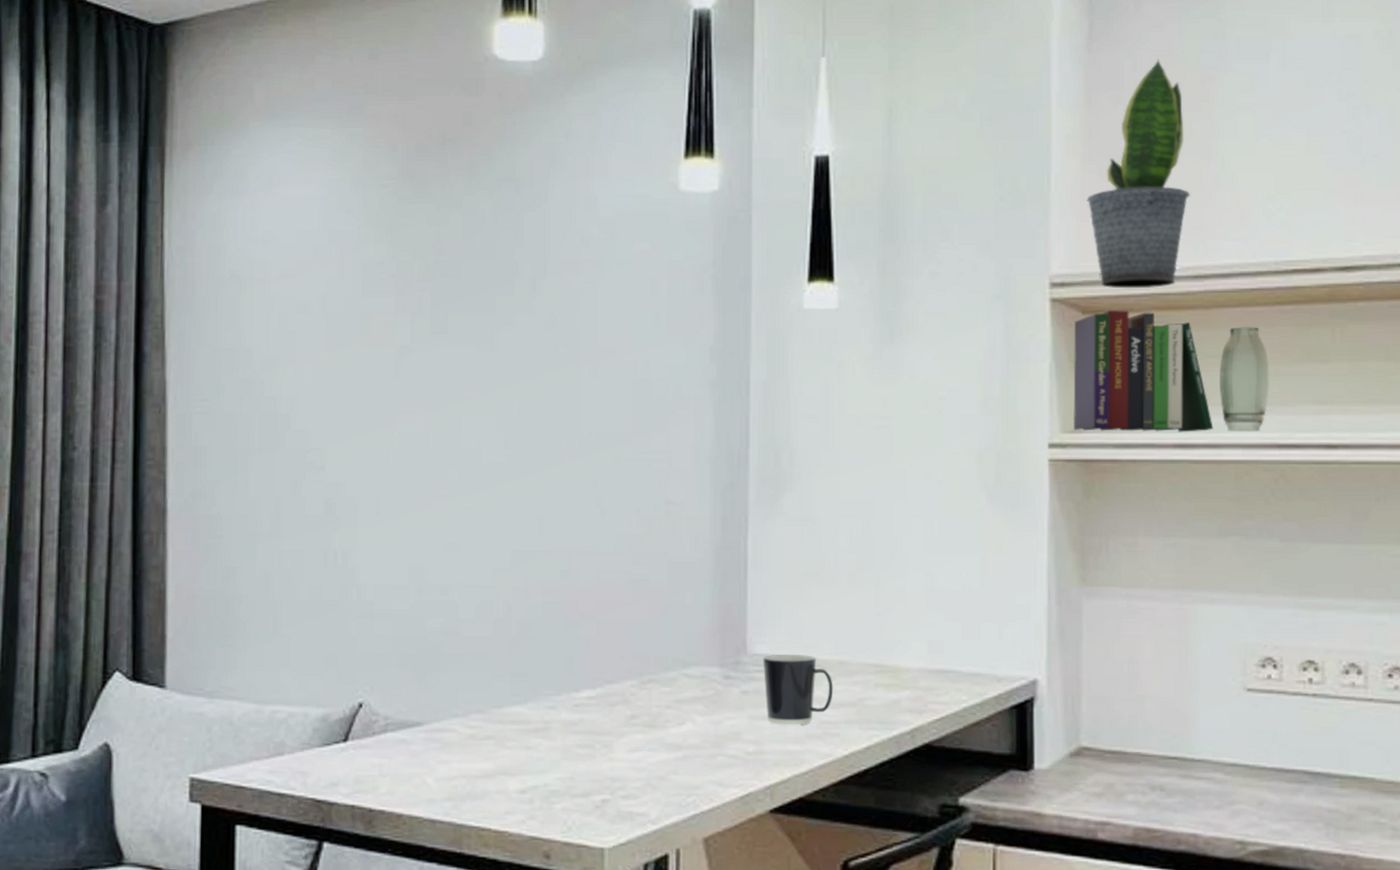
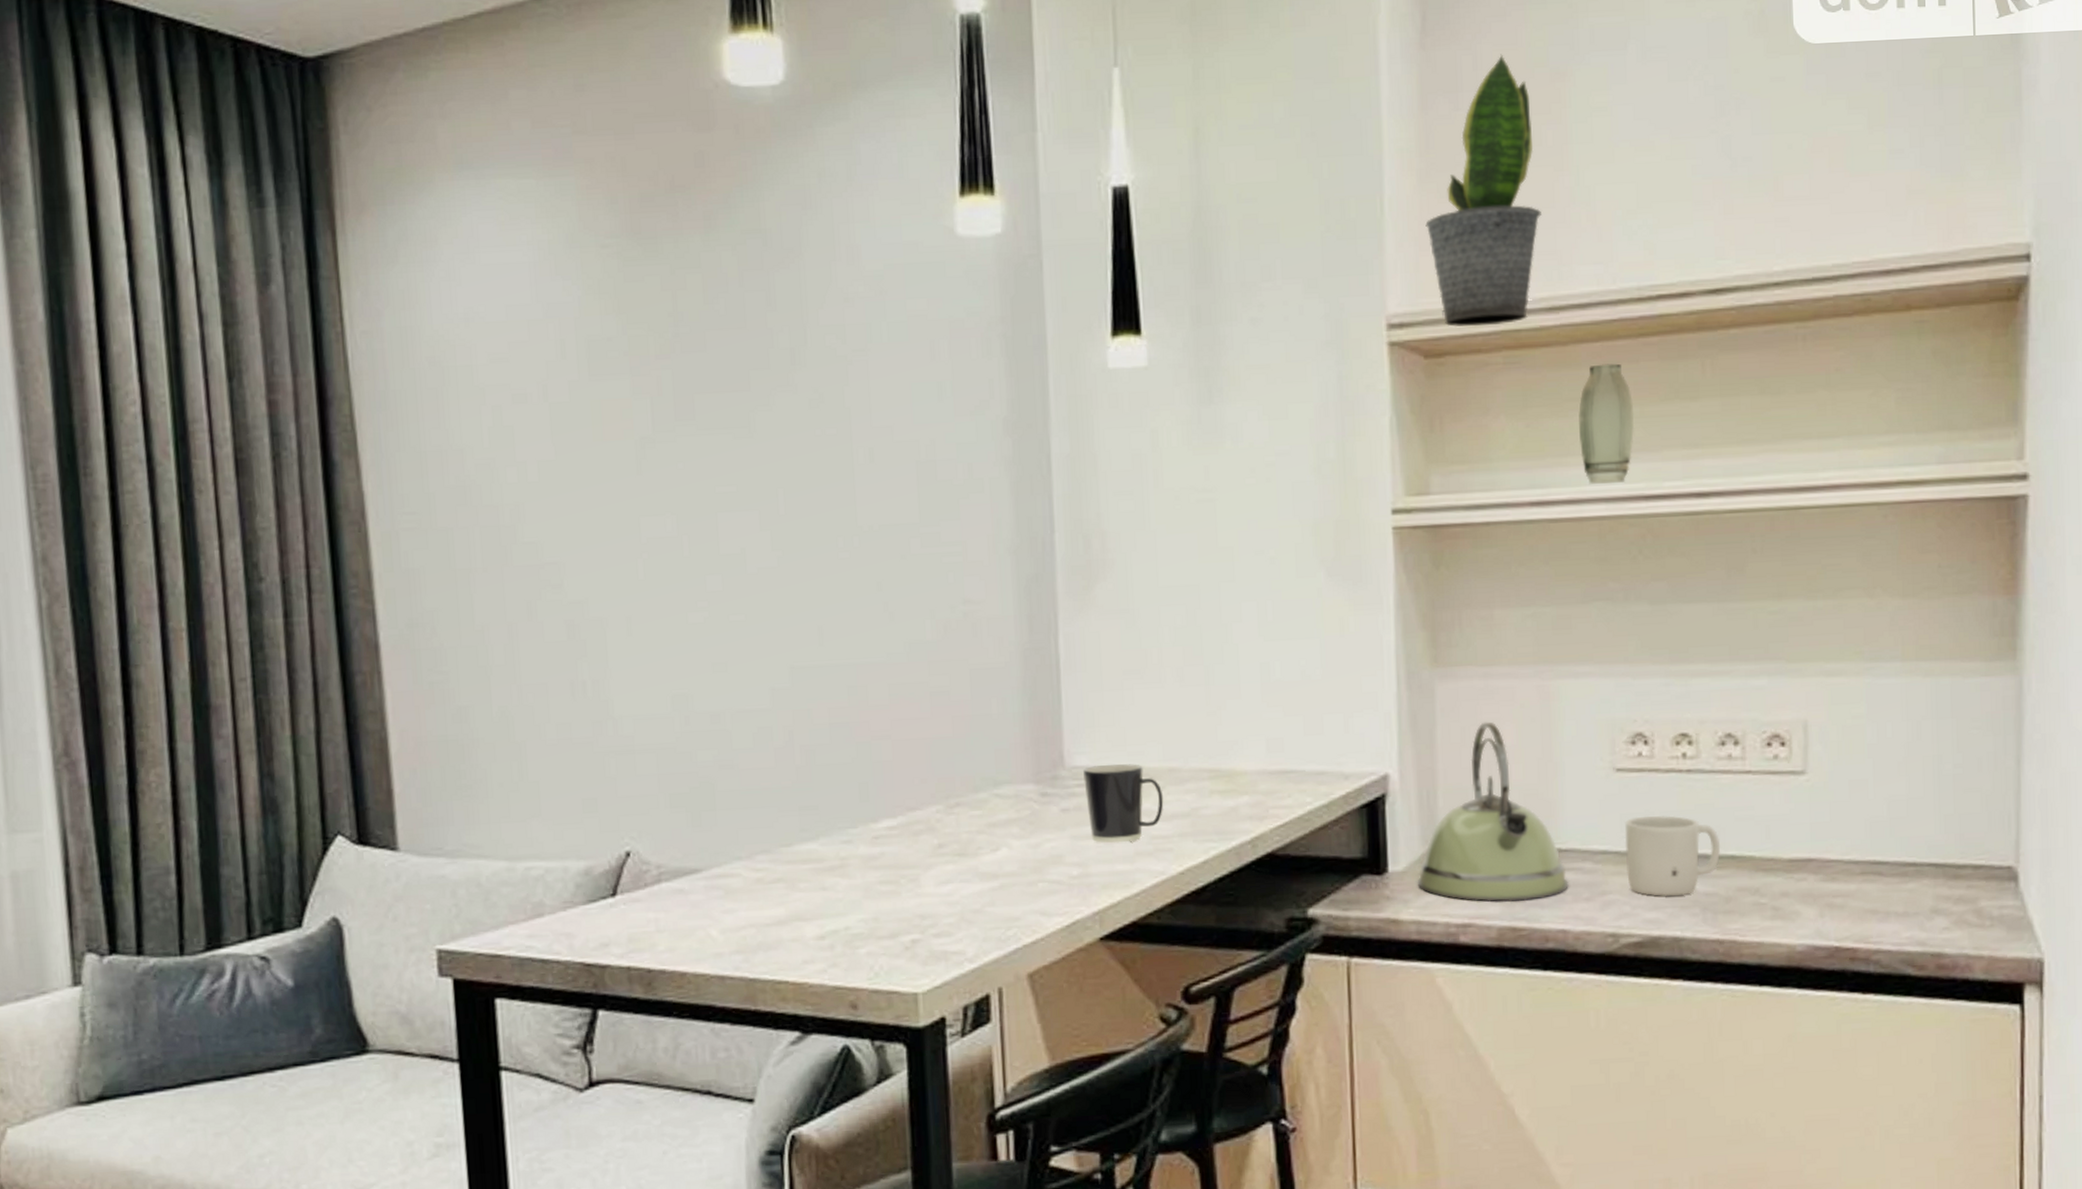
kettle: none [1061,638,1200,804] -> present [1418,721,1569,902]
books: present [1073,309,1214,433] -> none [1416,351,1574,493]
mug: none [1253,735,1344,810] -> present [1624,815,1721,896]

